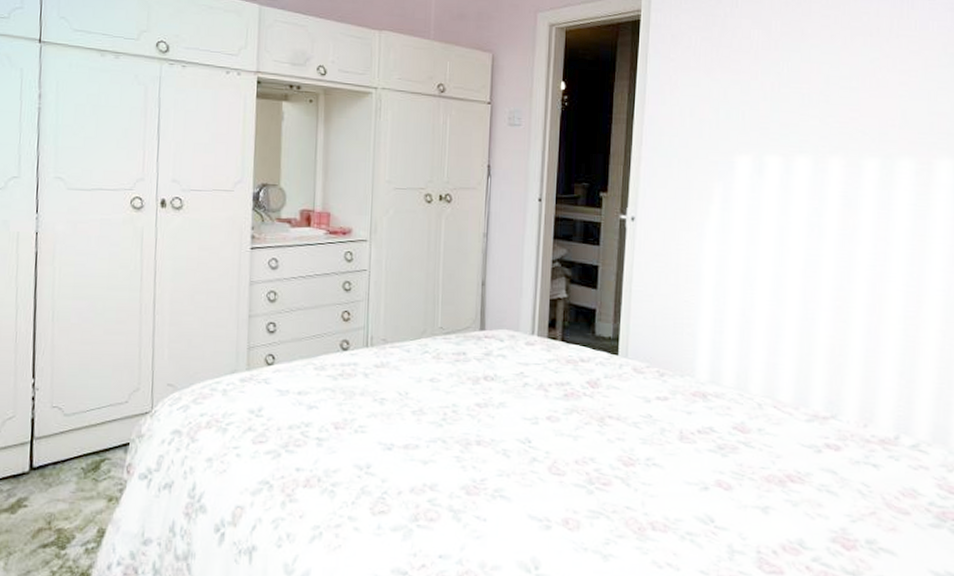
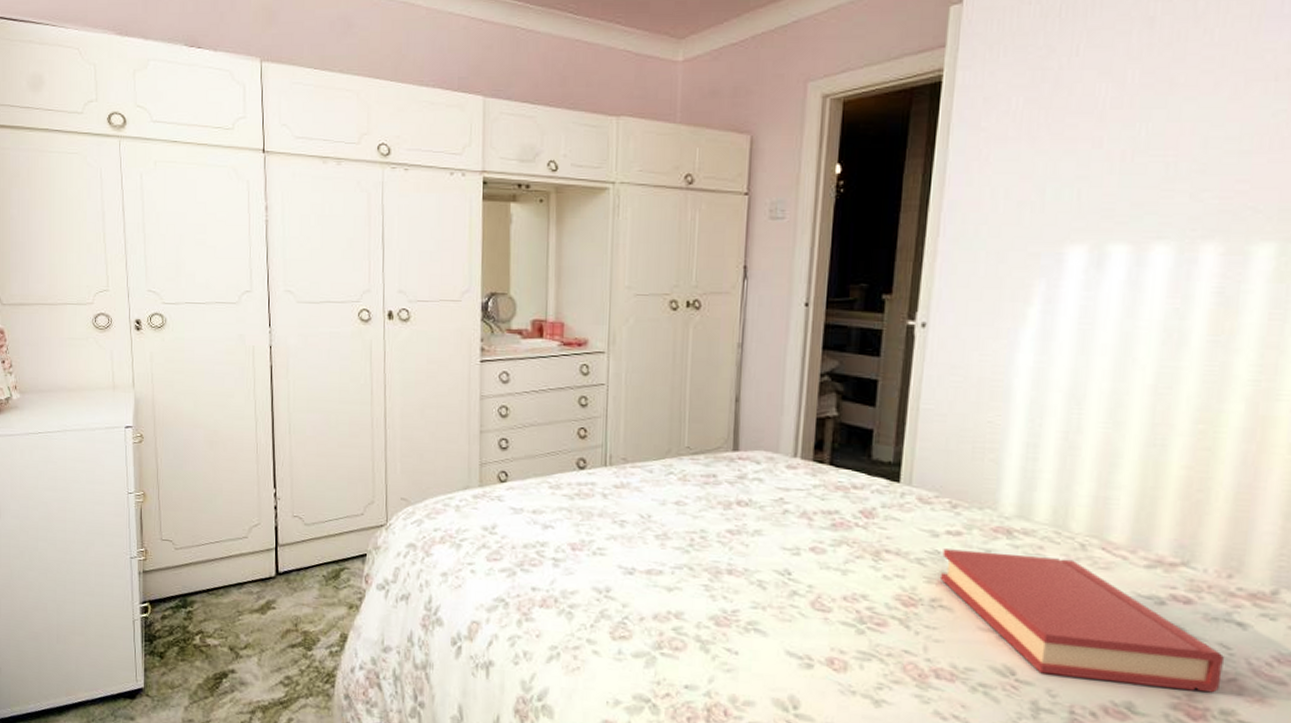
hardback book: none [652,412,865,526] -> present [939,548,1224,693]

